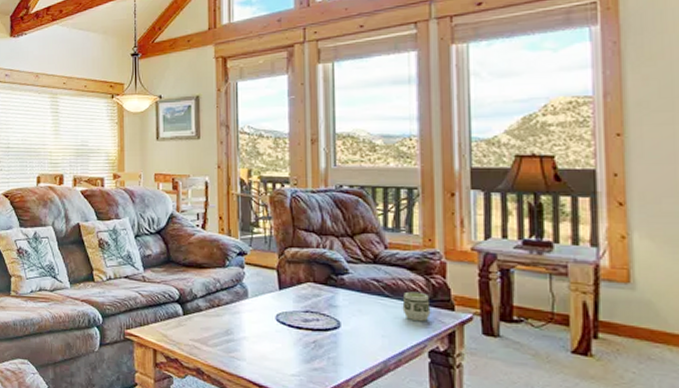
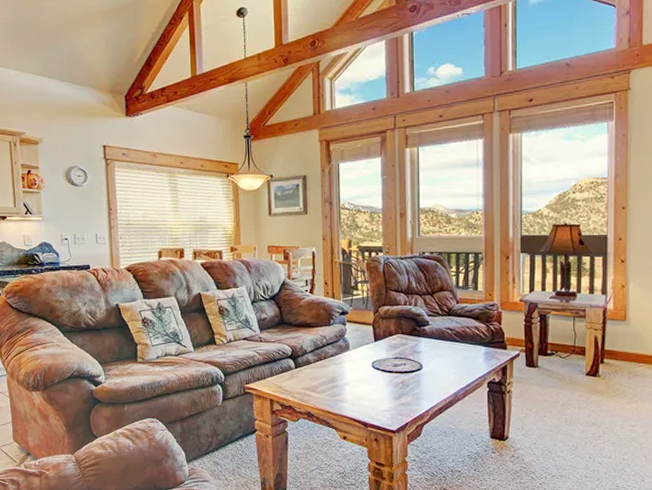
cup: present [402,291,431,322] -> none [469,336,490,360]

